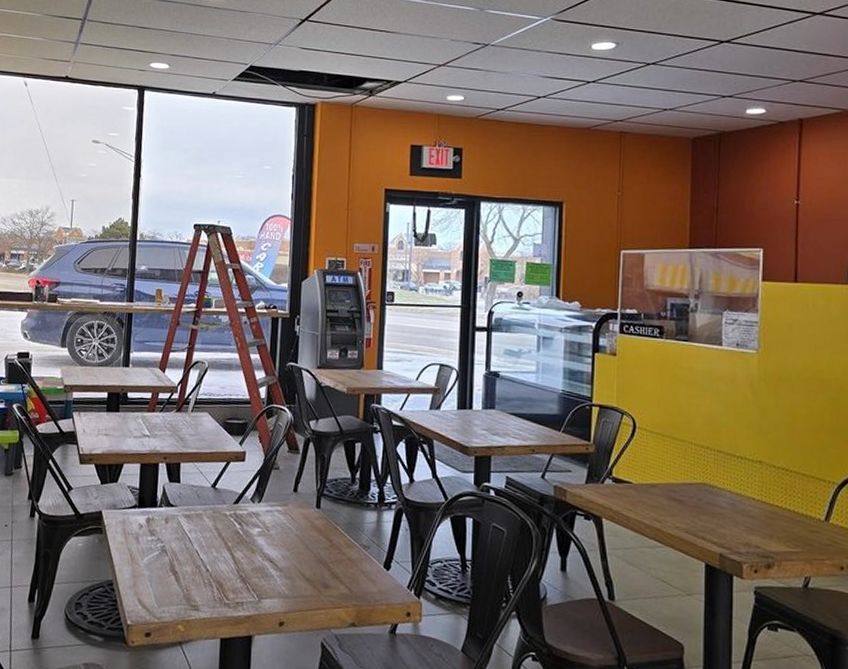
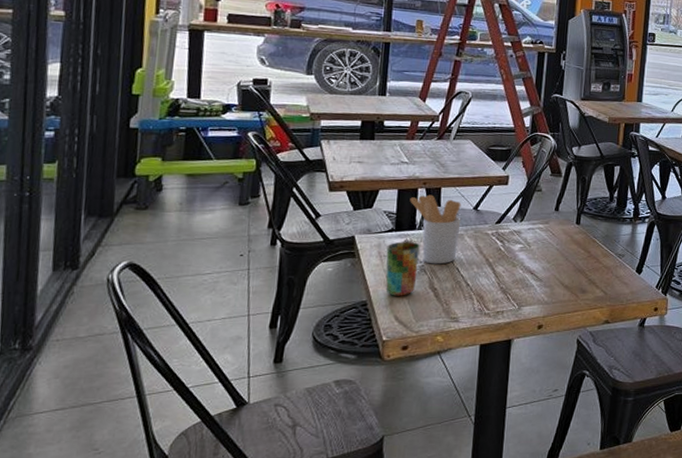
cup: none [130,519,161,578] -> present [385,241,420,296]
utensil holder: none [151,470,200,546] -> present [410,194,462,265]

